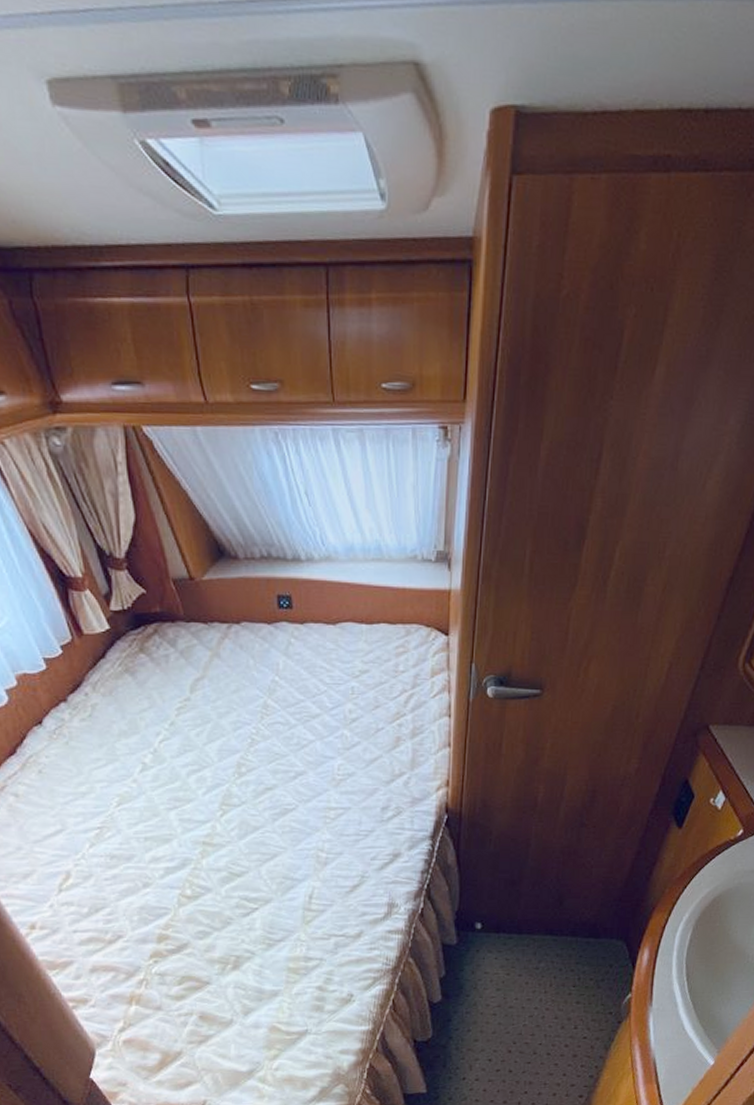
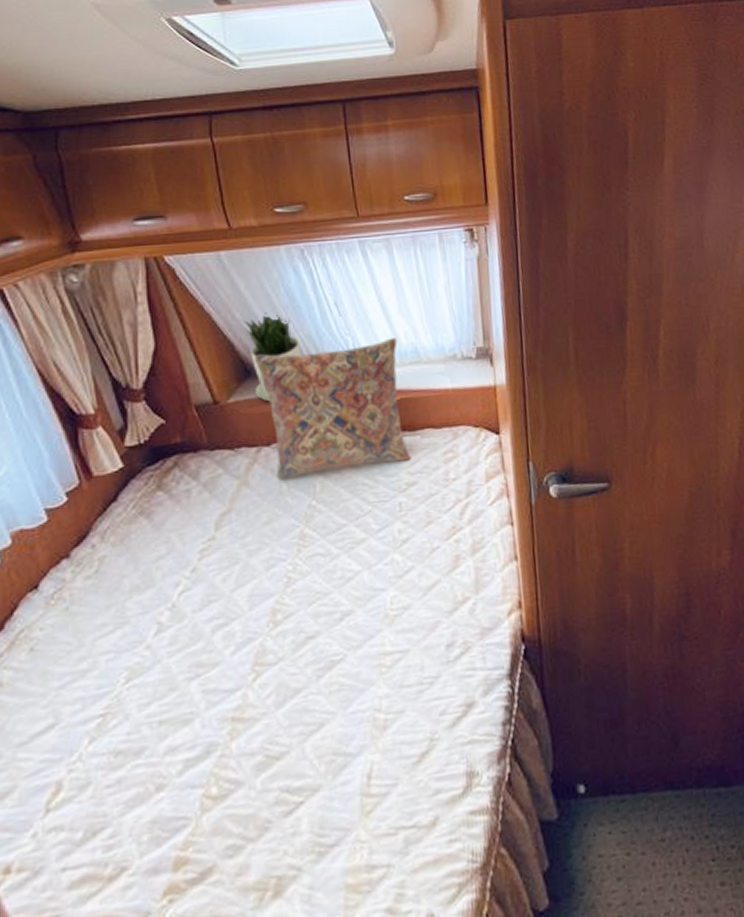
planter: none [215,495,273,583] -> present [241,313,303,402]
pillow: none [227,533,366,655] -> present [254,338,411,479]

